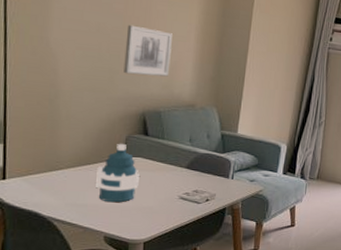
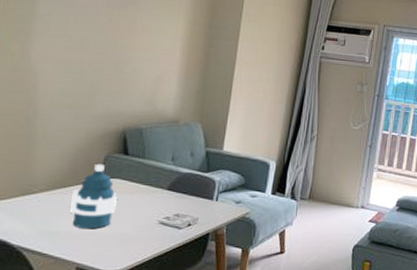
wall art: present [123,24,172,77] -> none [105,38,157,92]

